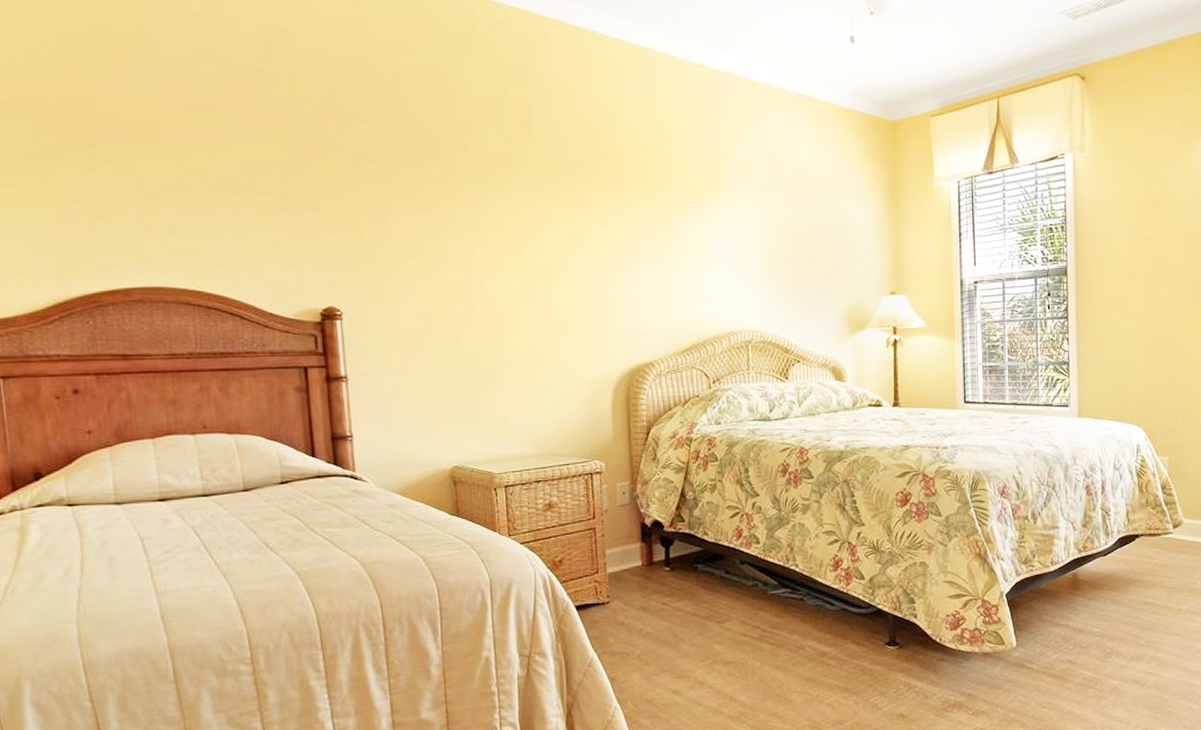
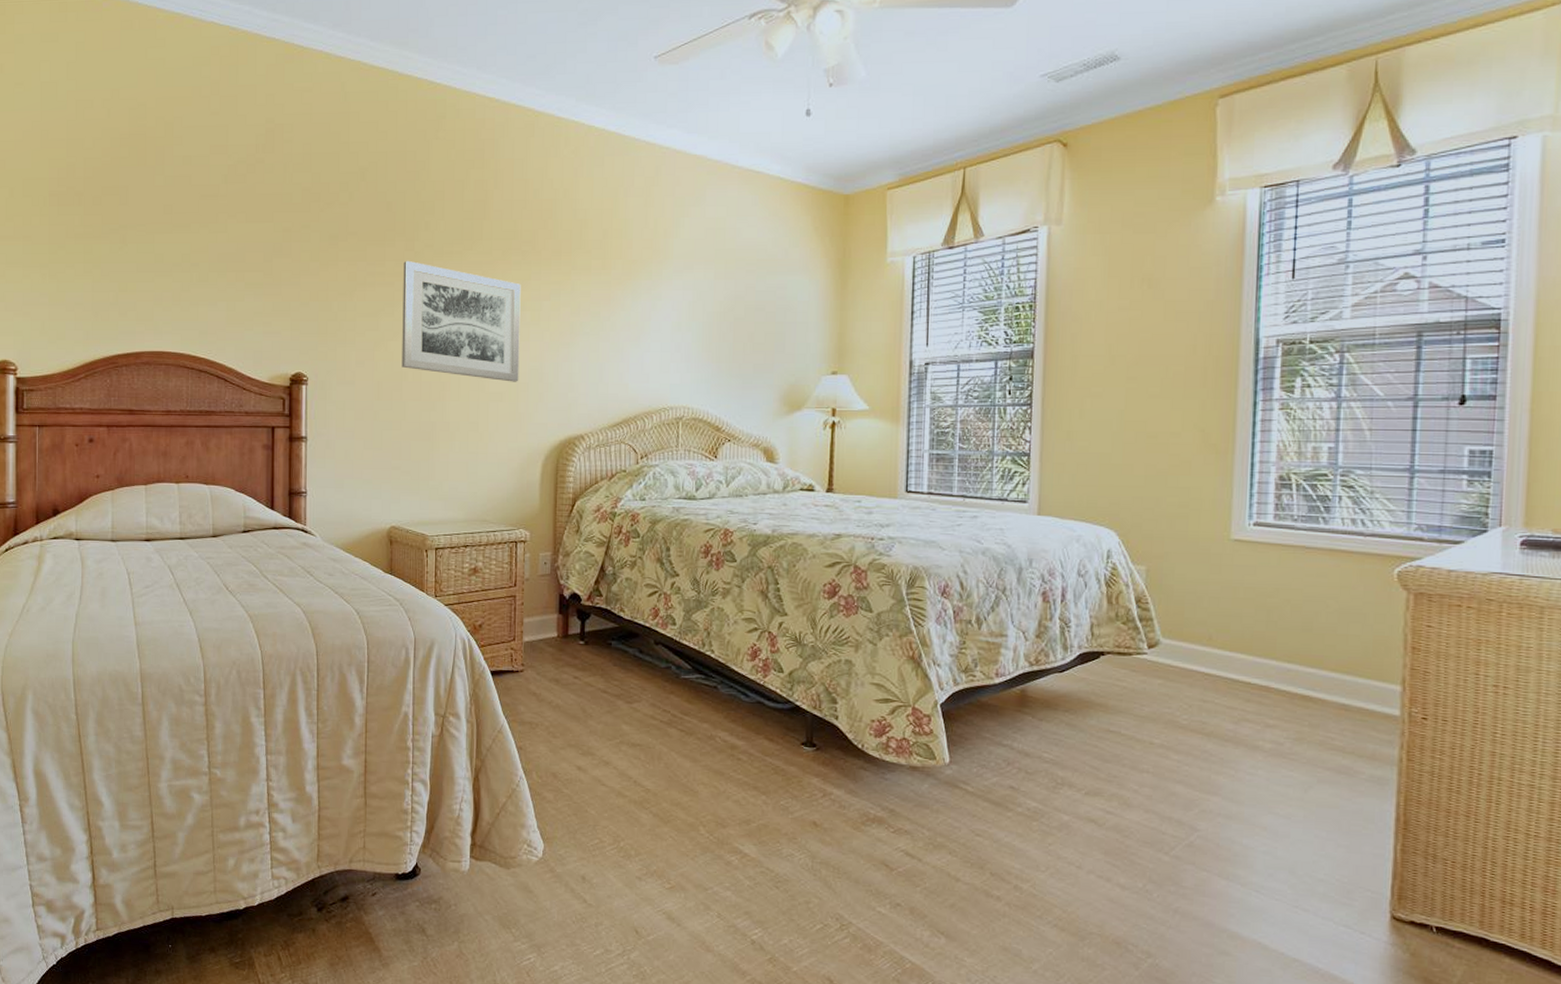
wall art: none [442,183,581,311] -> present [402,260,521,382]

